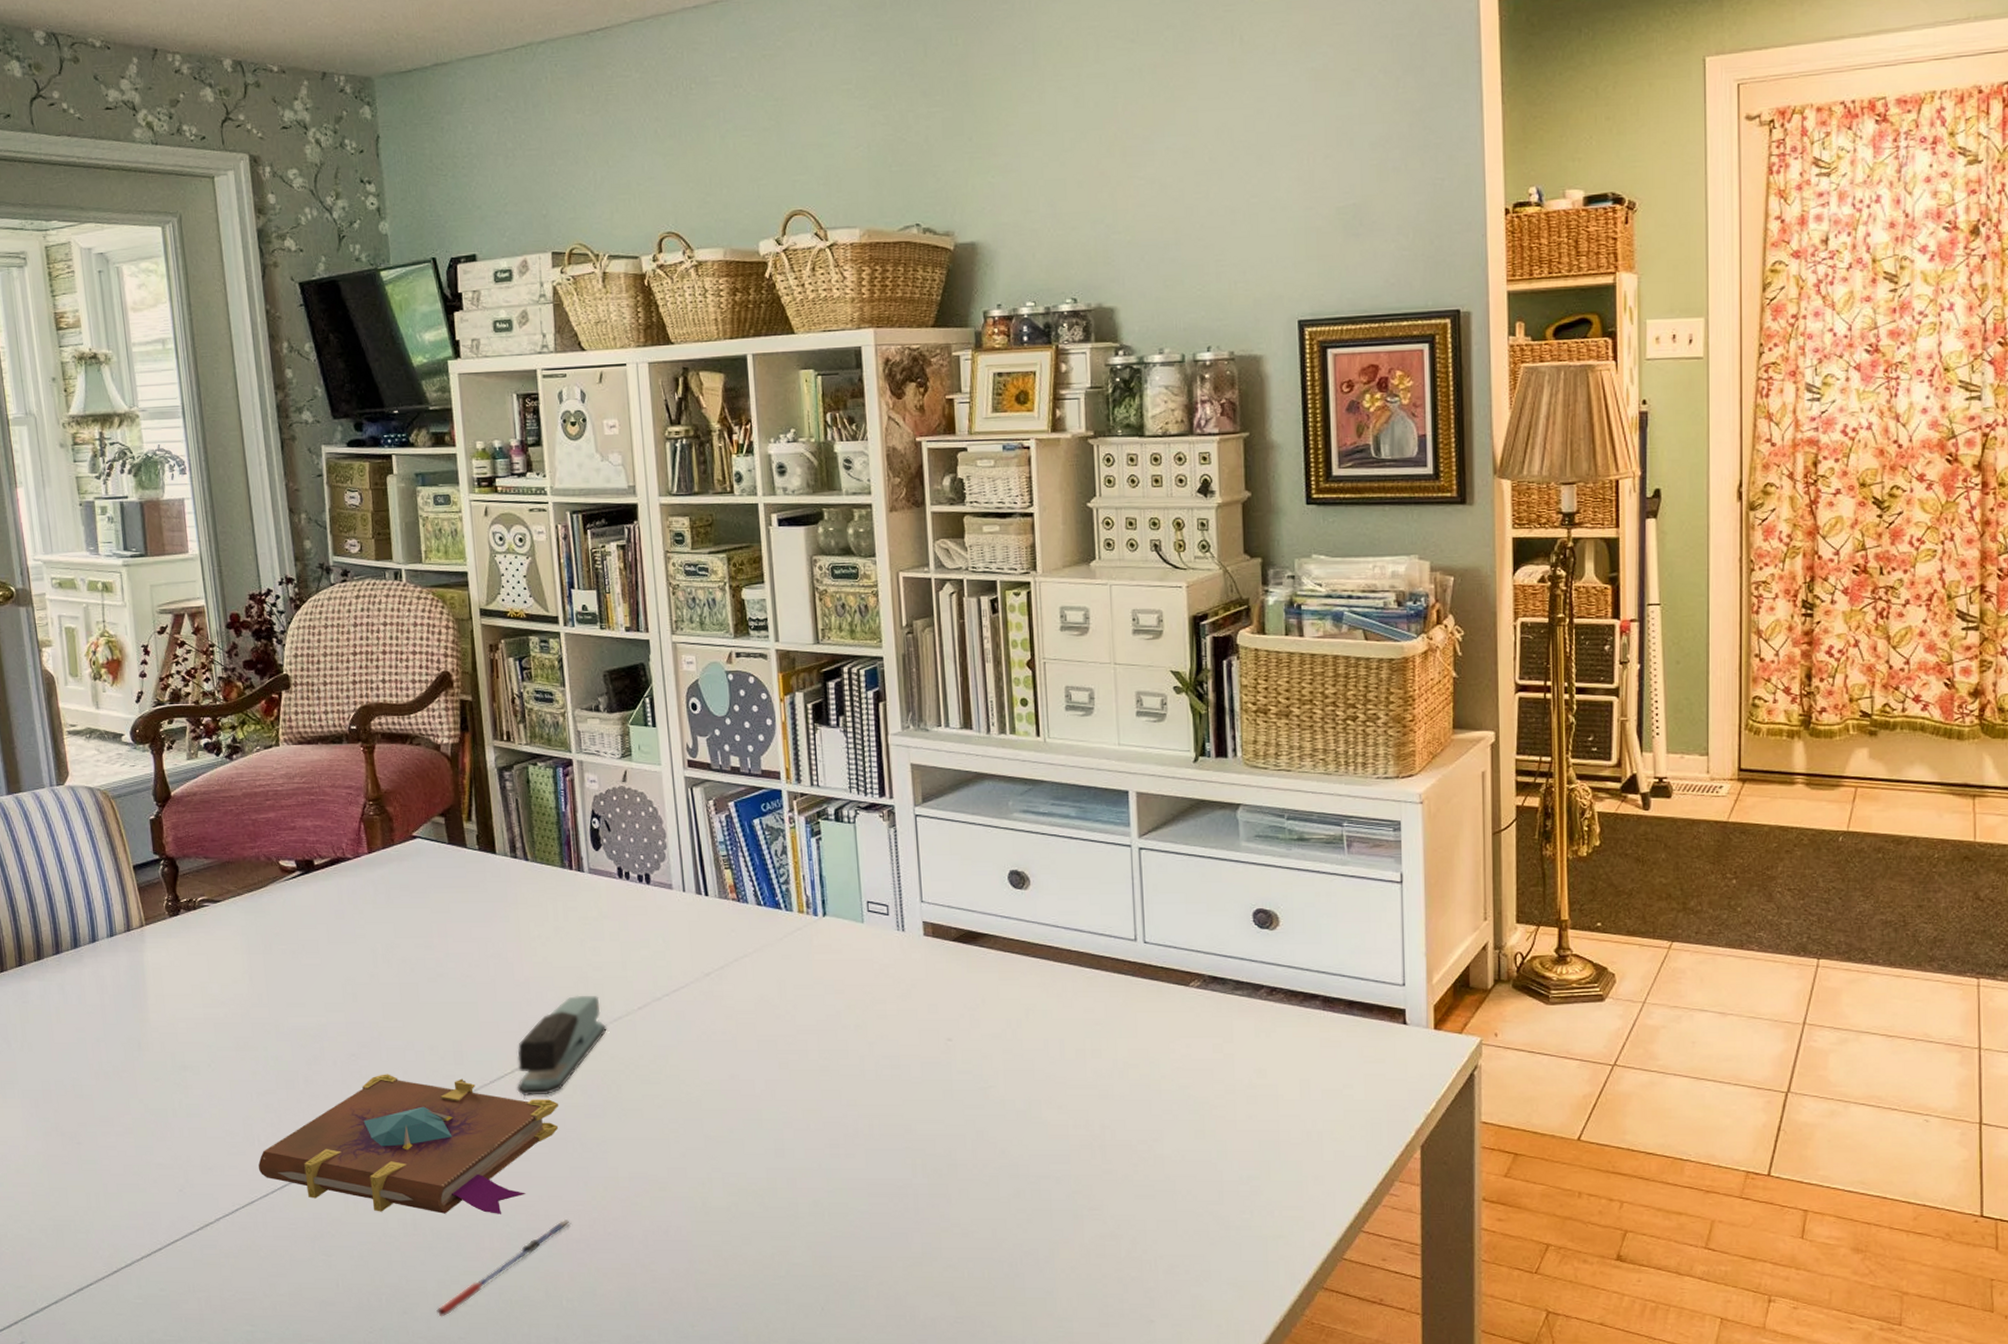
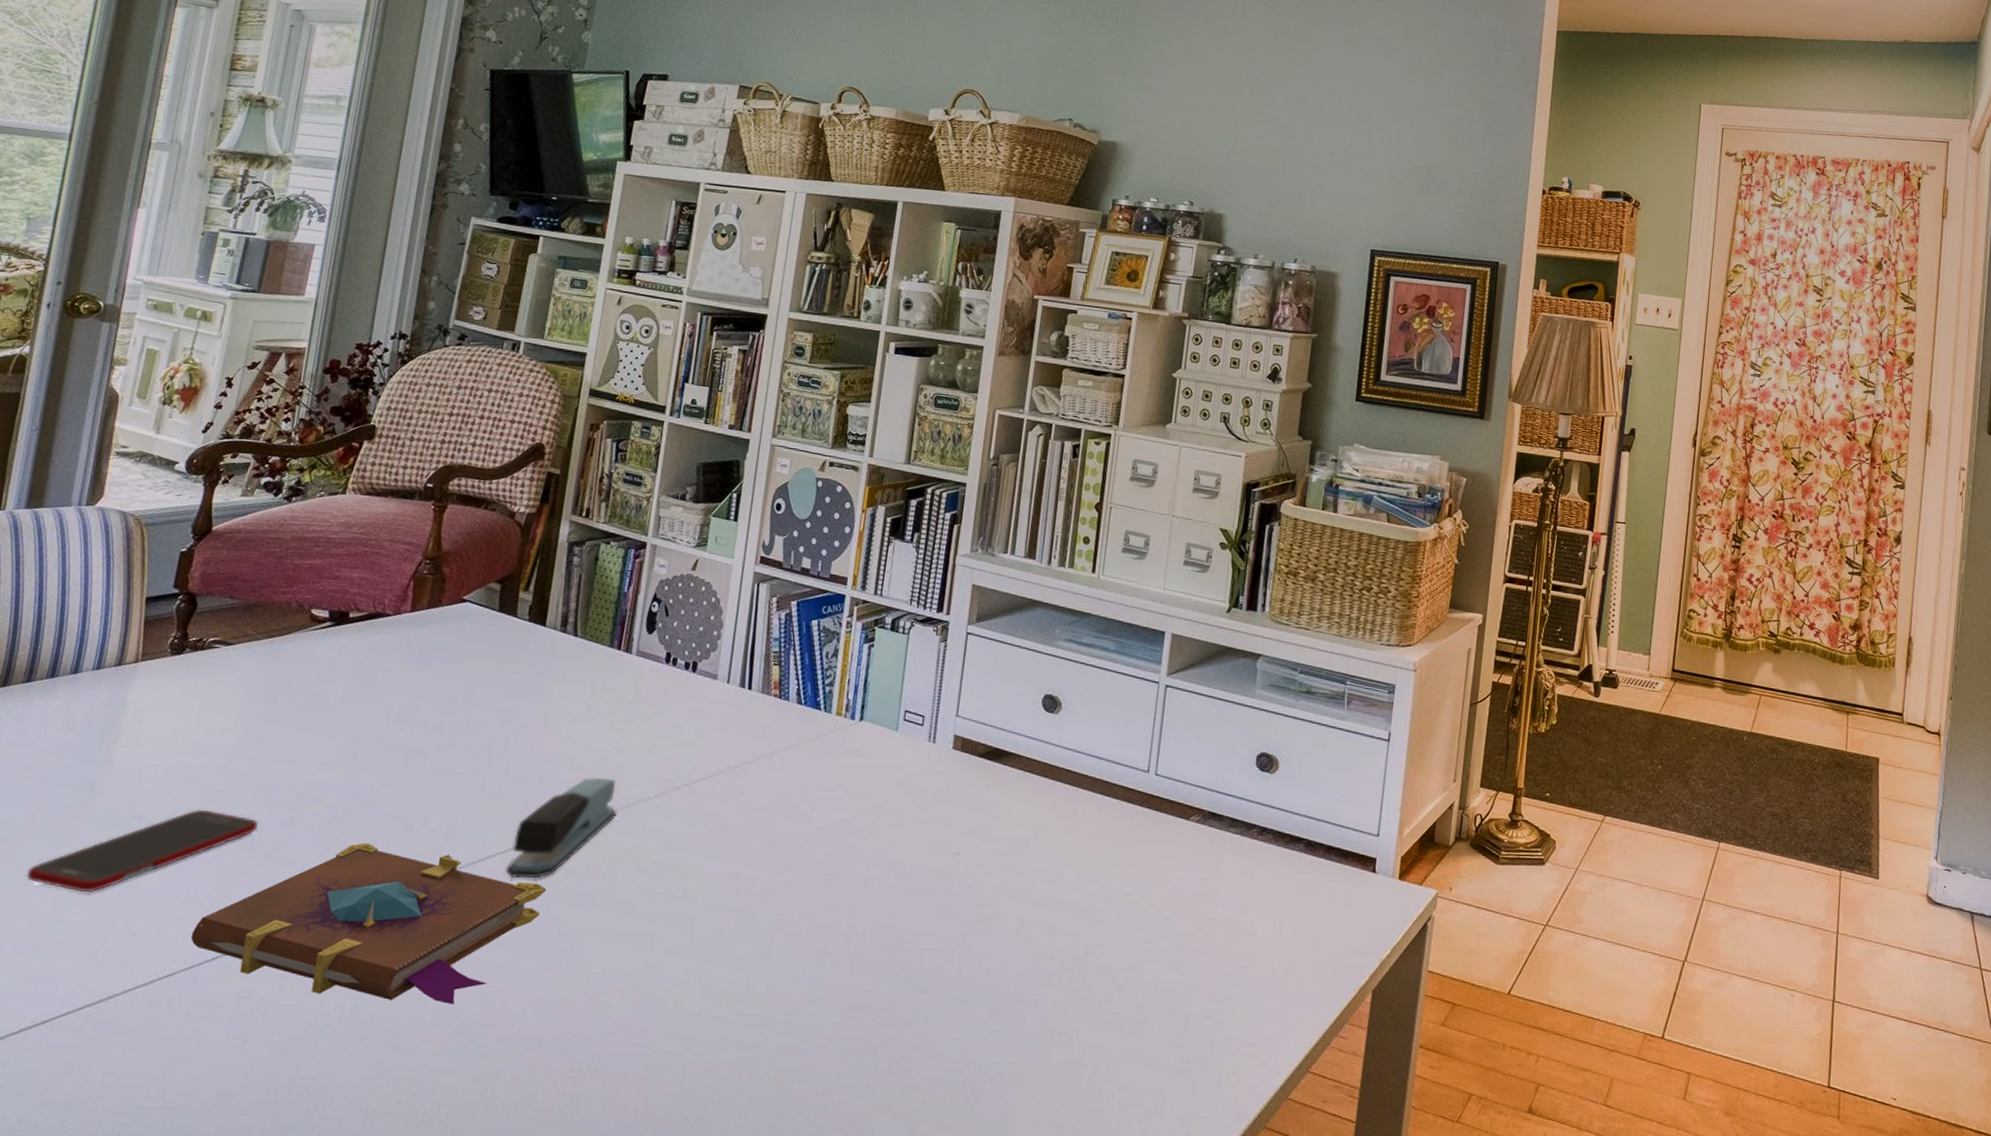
cell phone: none [108,1055,287,1137] -> present [27,809,258,893]
pen: present [435,1220,572,1317] -> none [350,1014,529,1117]

